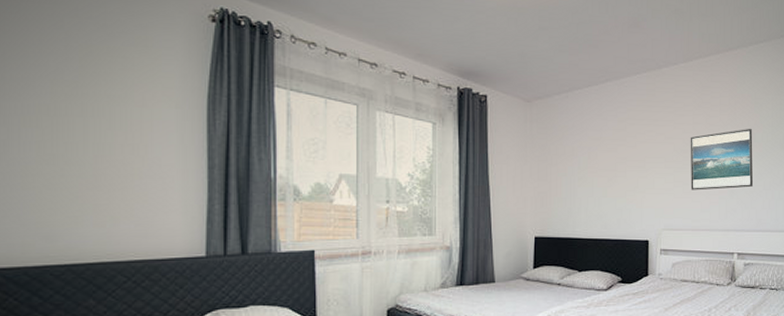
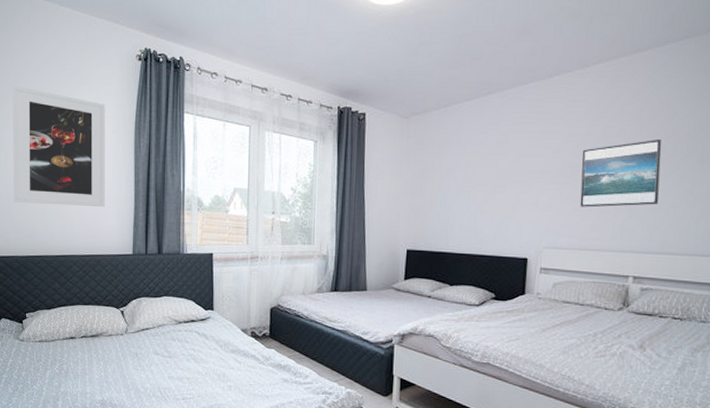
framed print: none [21,42,165,200] -> present [13,86,105,208]

